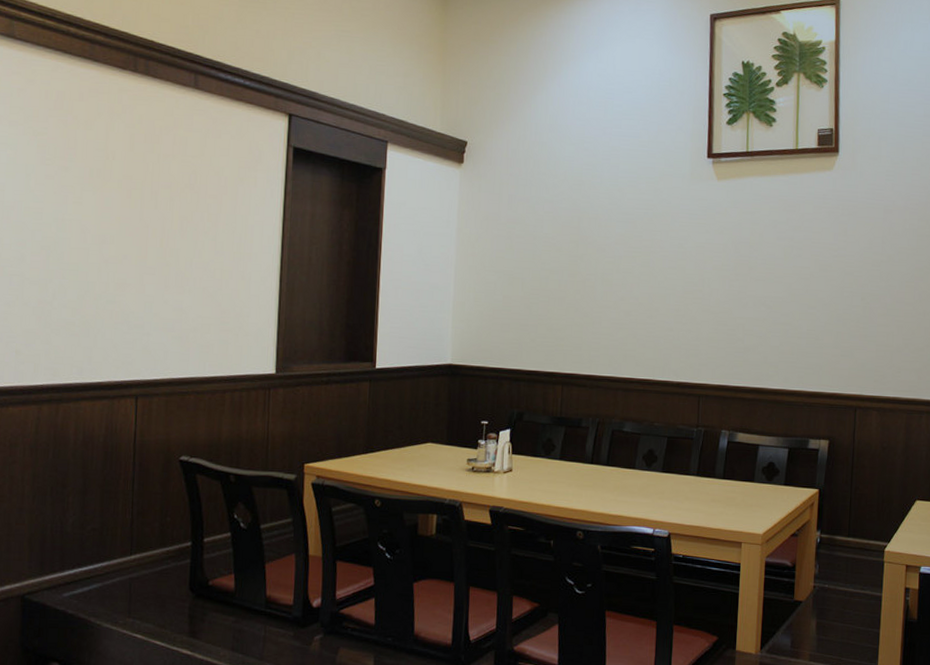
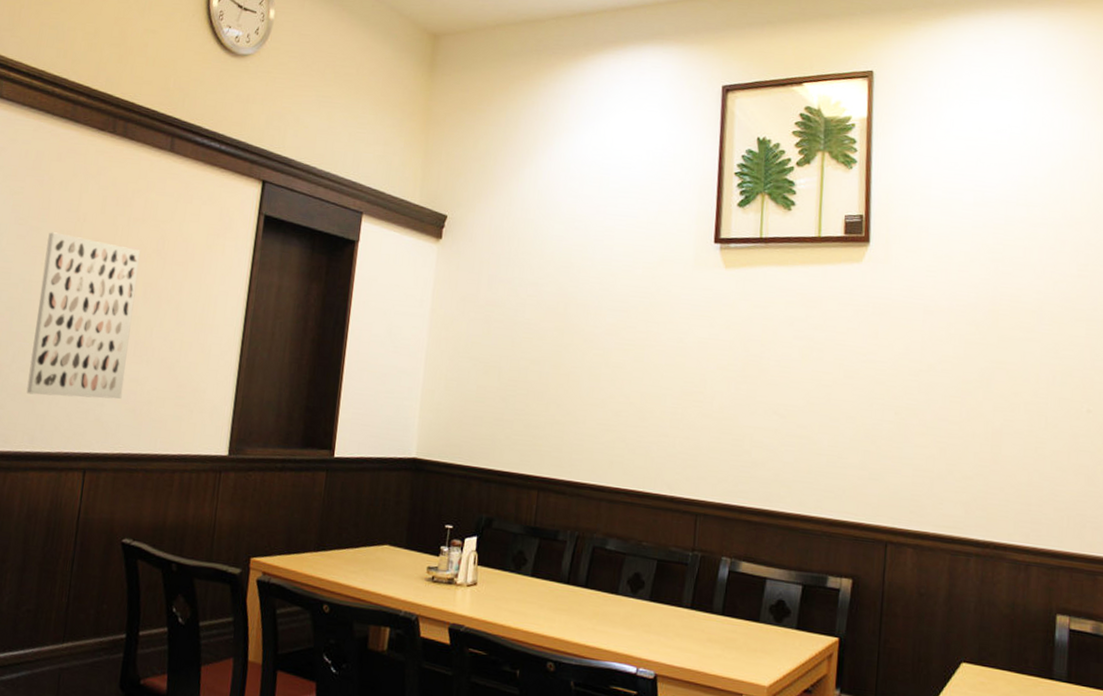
wall art: none [70,171,174,329] -> present [26,232,140,399]

